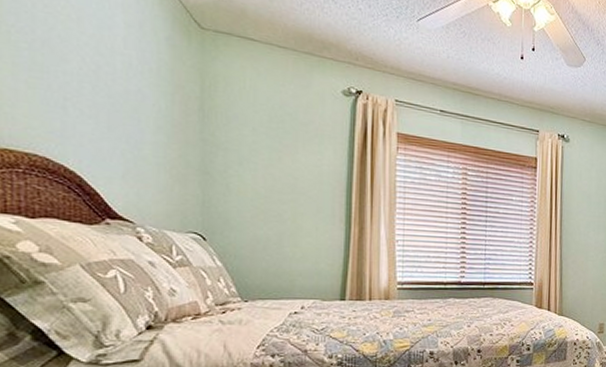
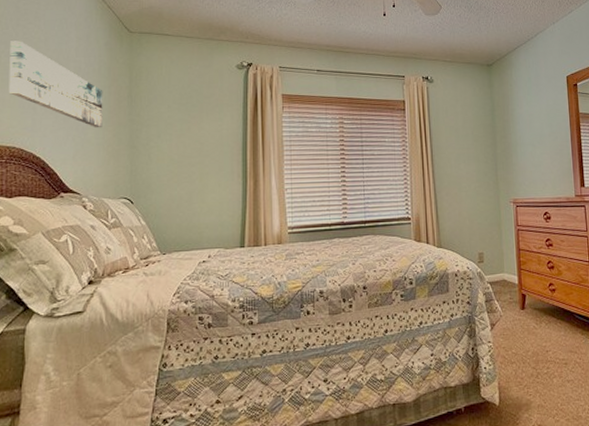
wall art: none [24,12,164,145] -> present [8,41,103,128]

